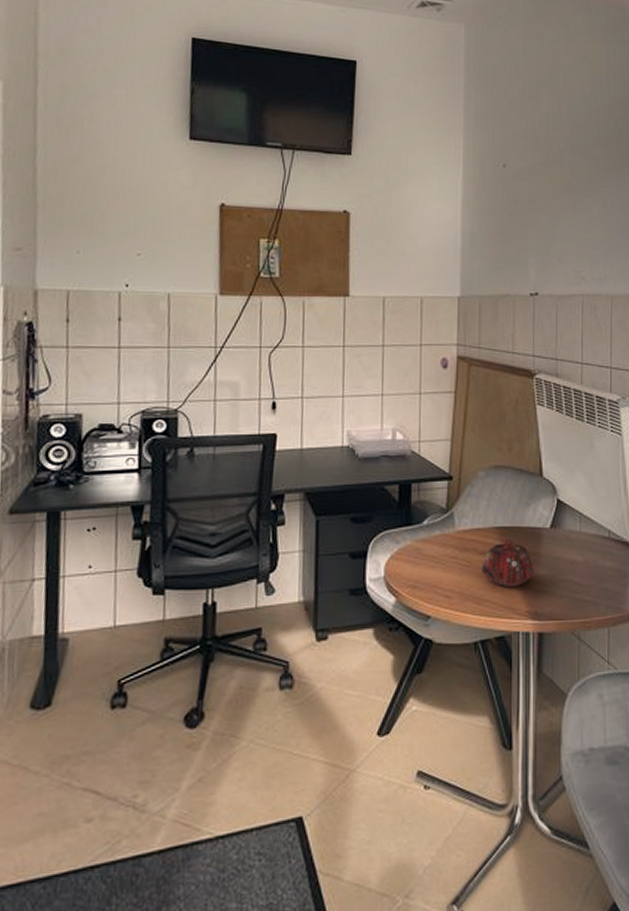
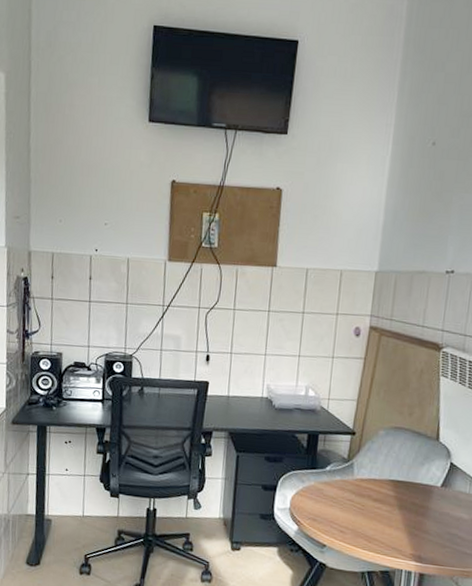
teapot: present [482,539,534,587] -> none [374,491,422,532]

